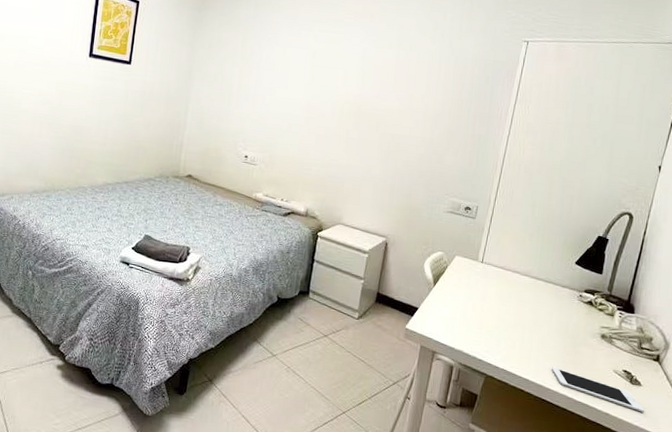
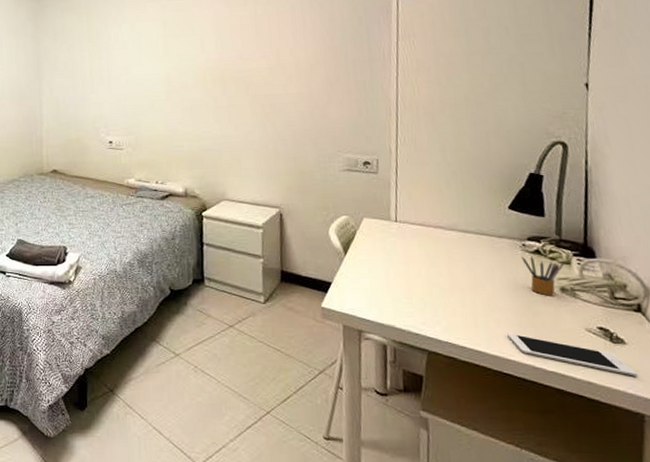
pencil box: none [576,305,609,341] -> present [521,256,565,296]

